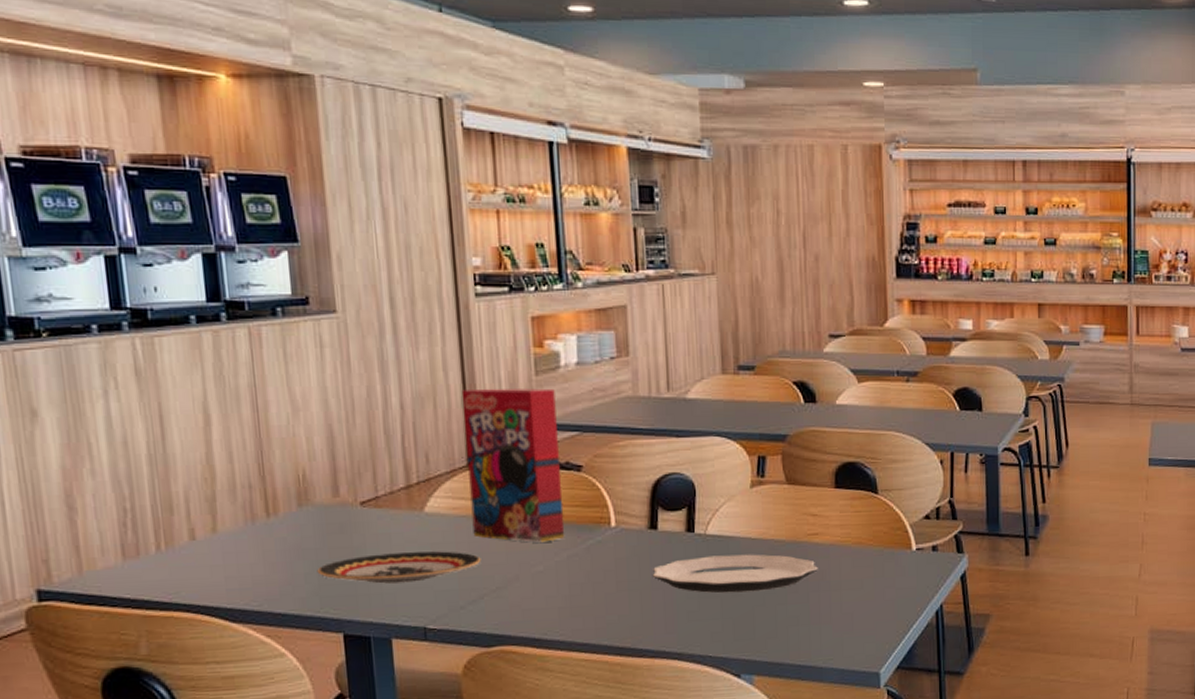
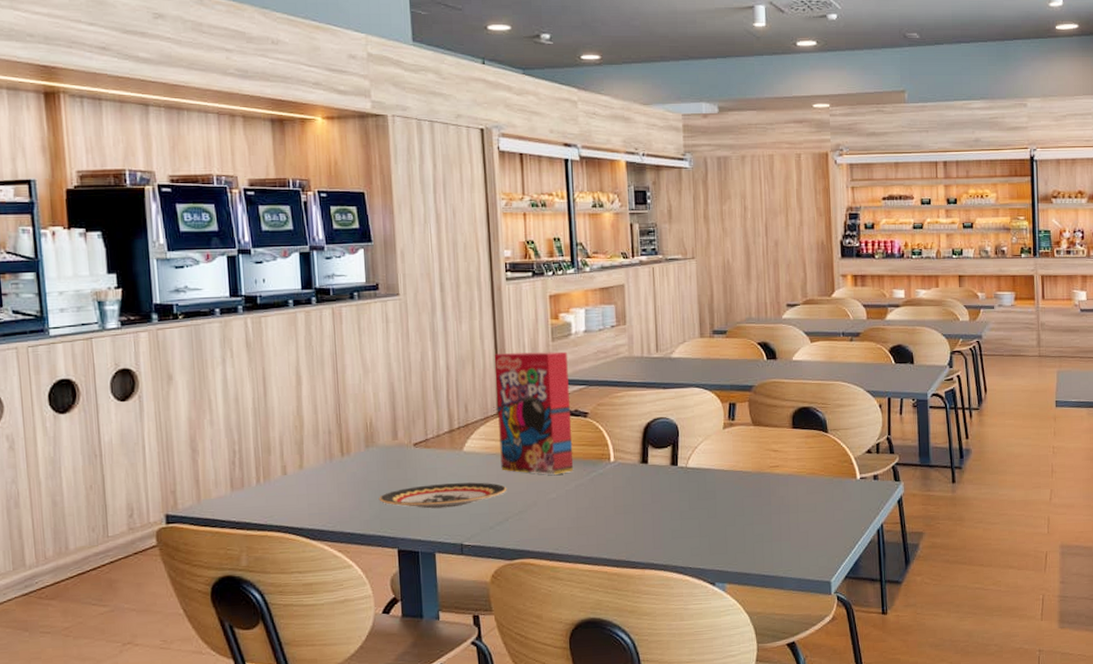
plate: present [653,554,818,593] -> none [644,483,779,516]

